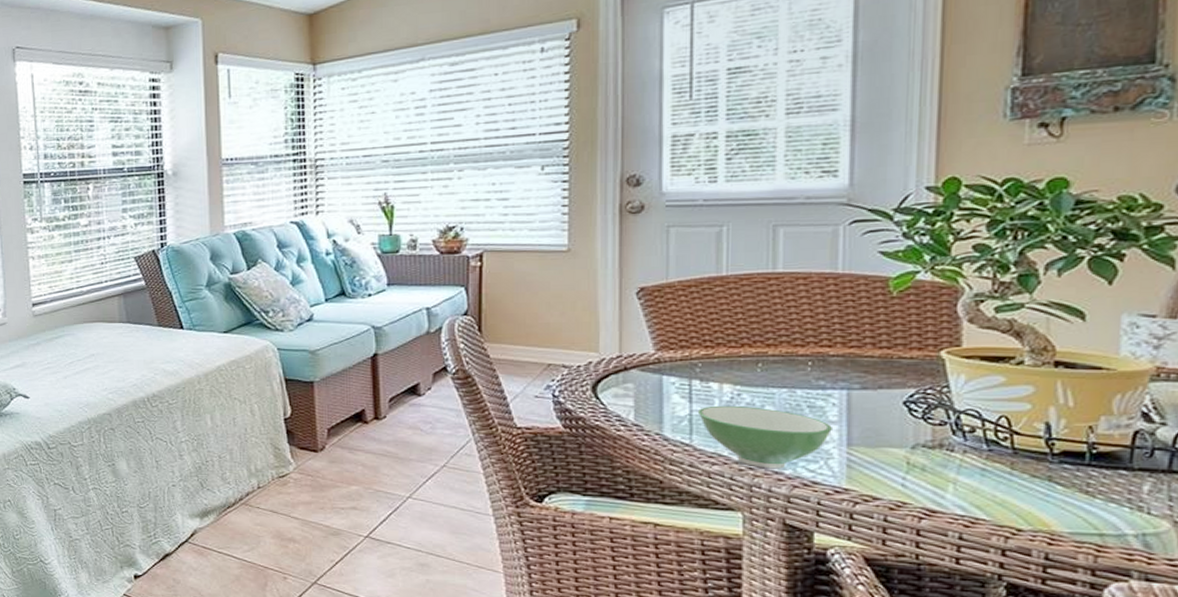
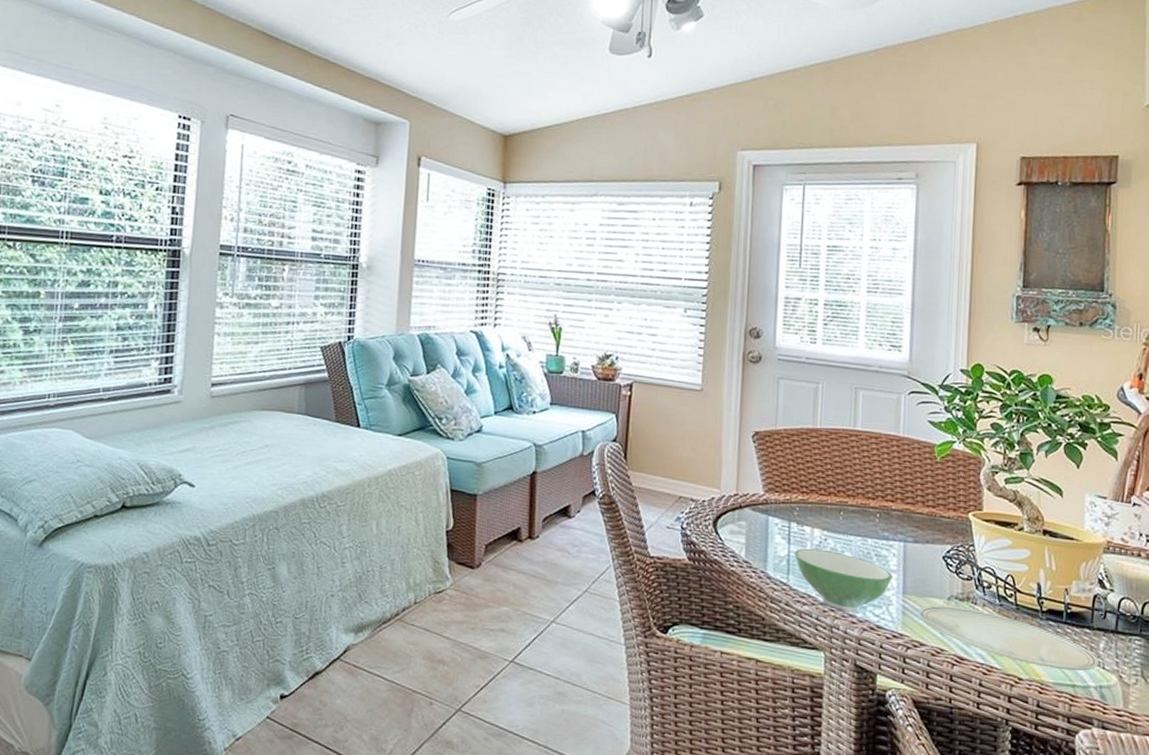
plate: none [869,455,1141,518] -> present [918,605,1099,671]

